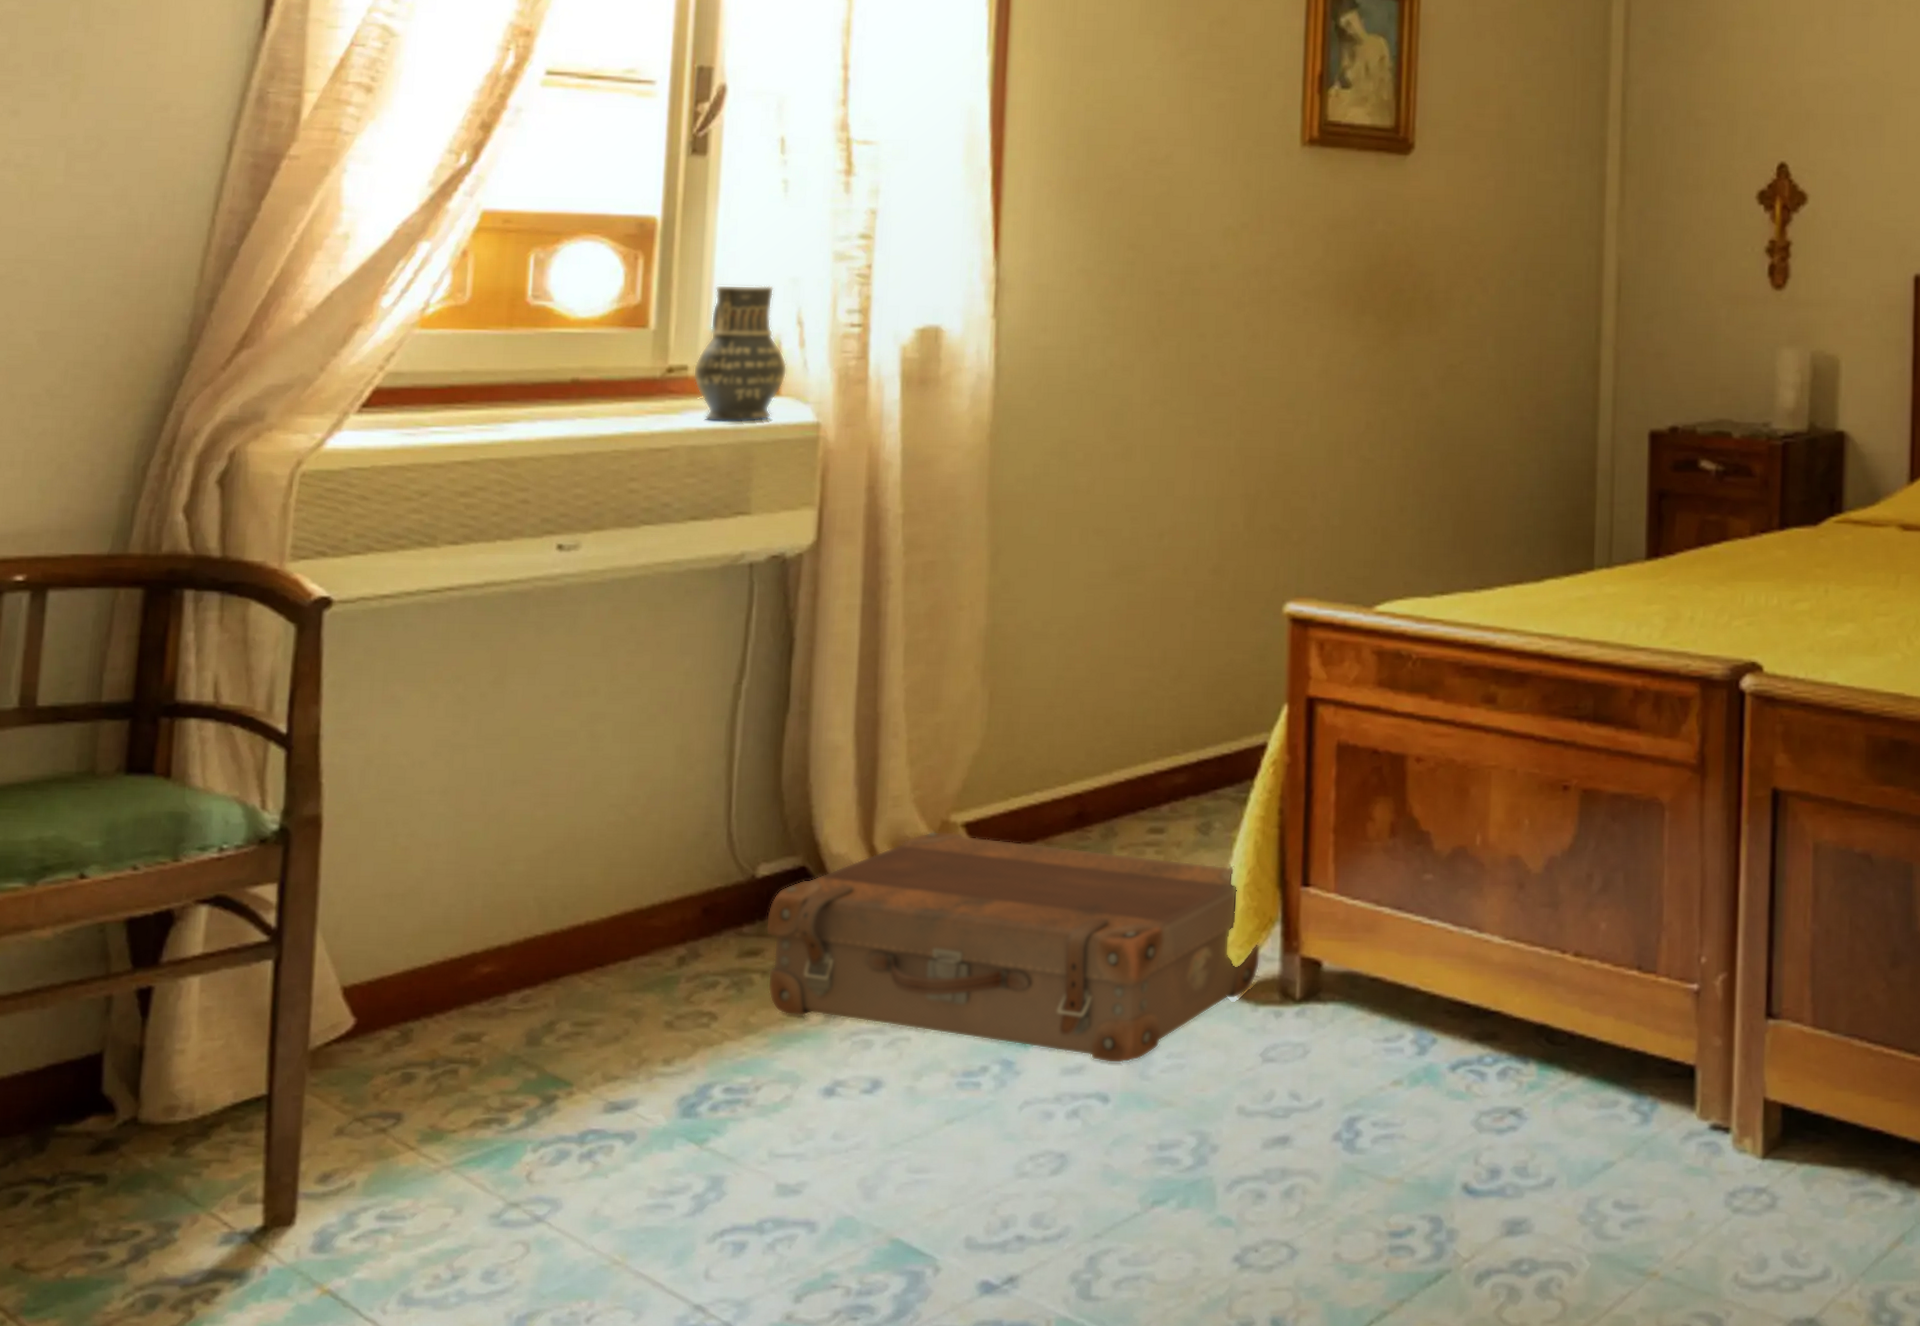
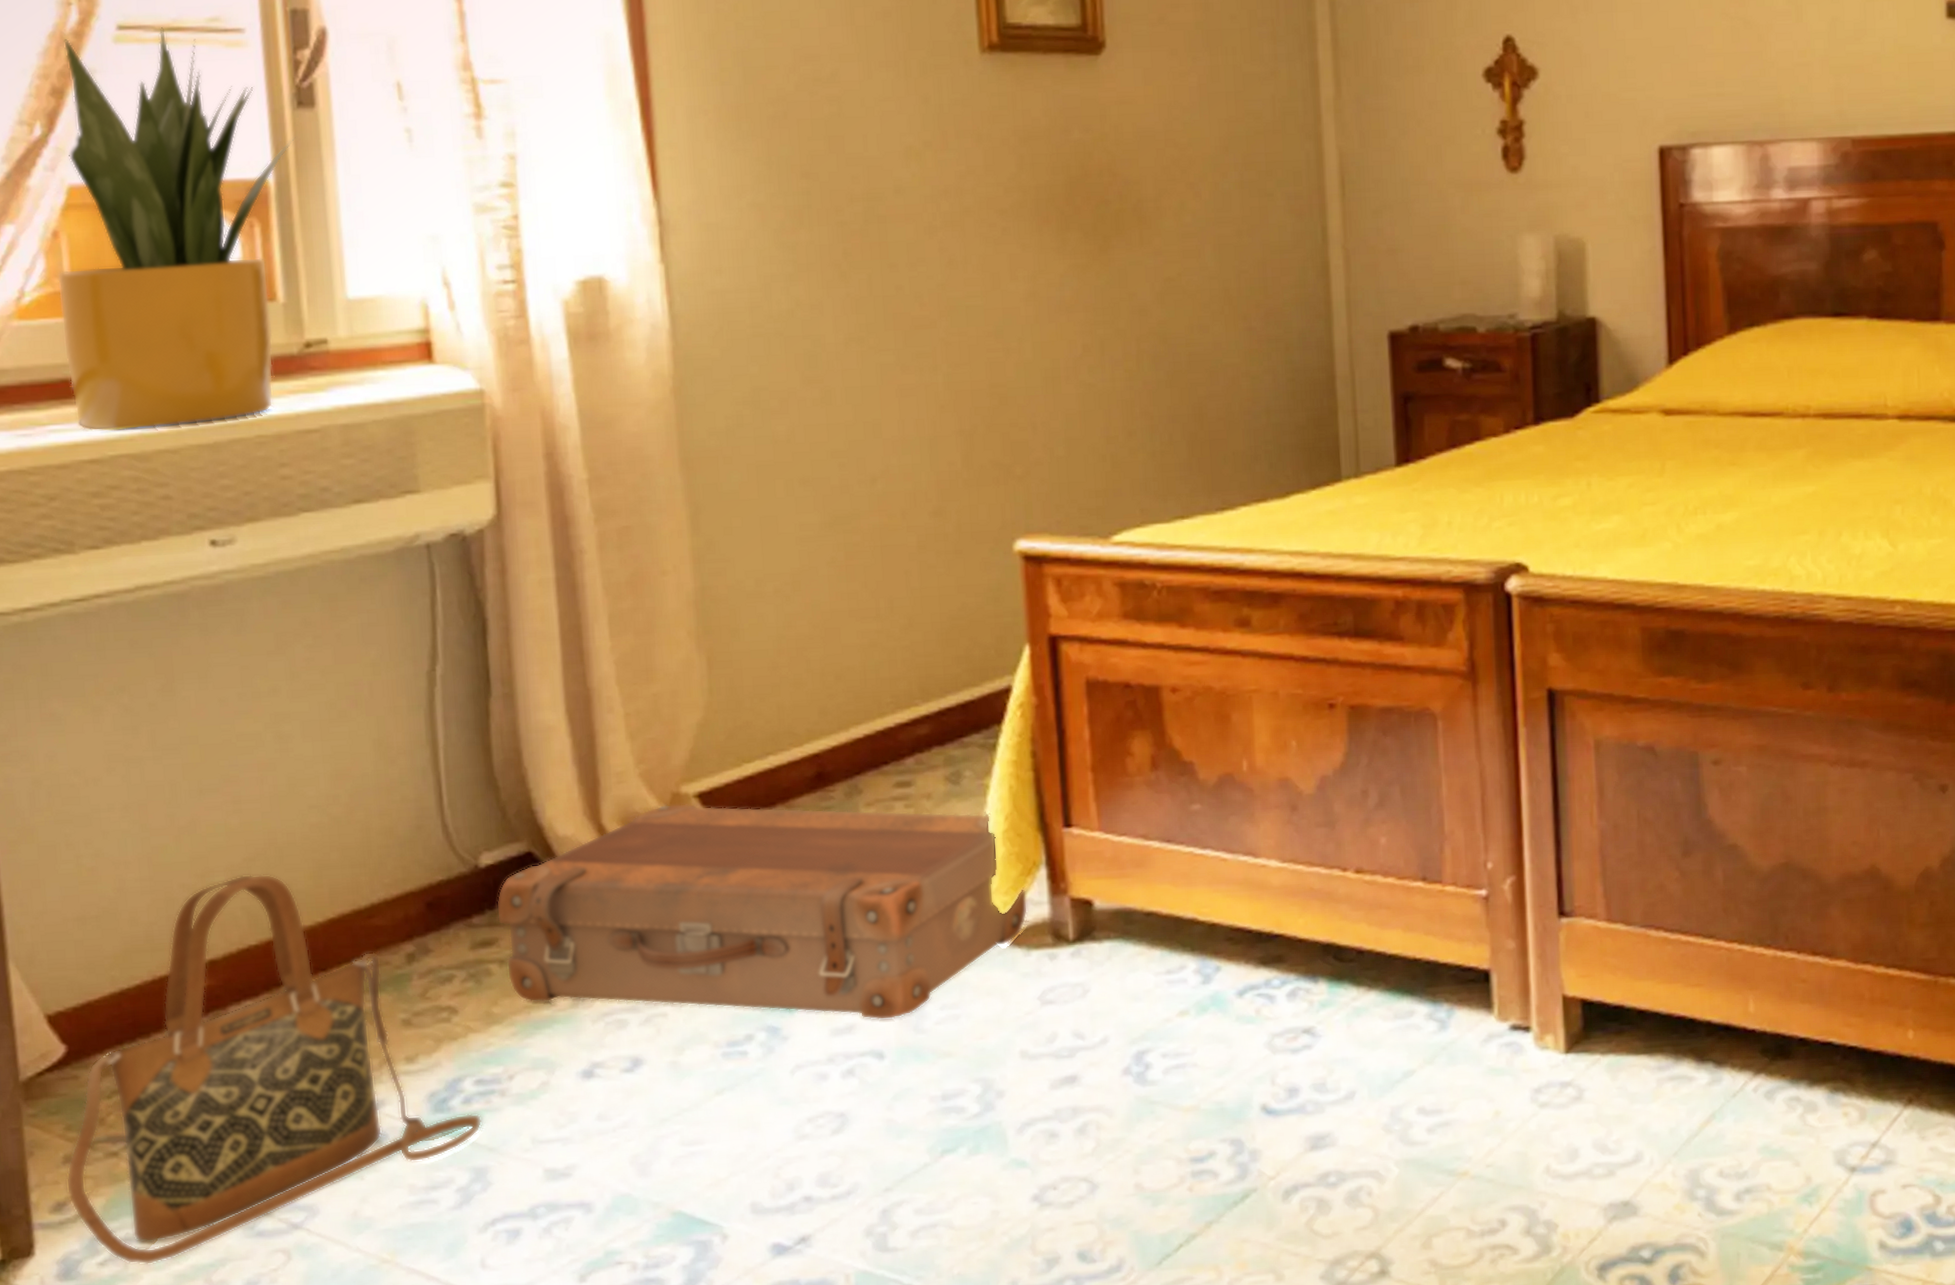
handbag: none [334,865,726,1245] -> present [65,874,483,1266]
planter: none [455,75,686,437] -> present [57,27,296,431]
vase: present [693,284,788,422] -> none [333,245,440,397]

